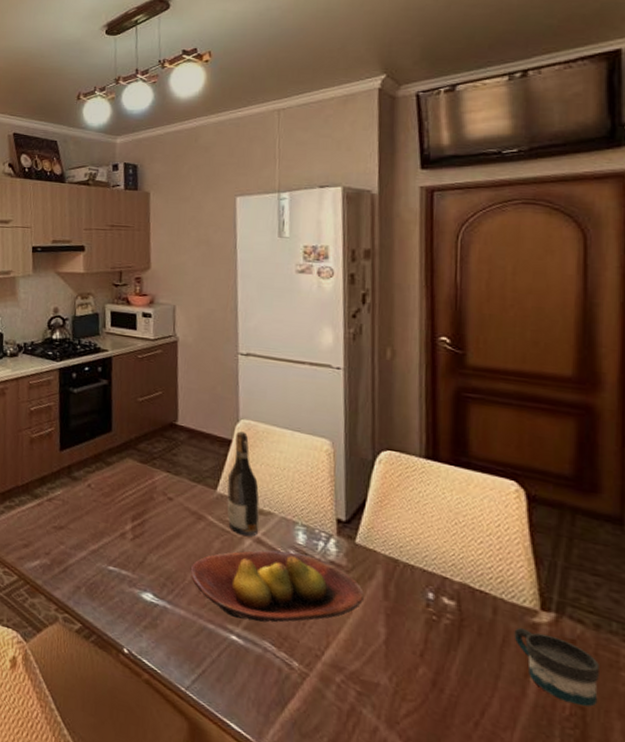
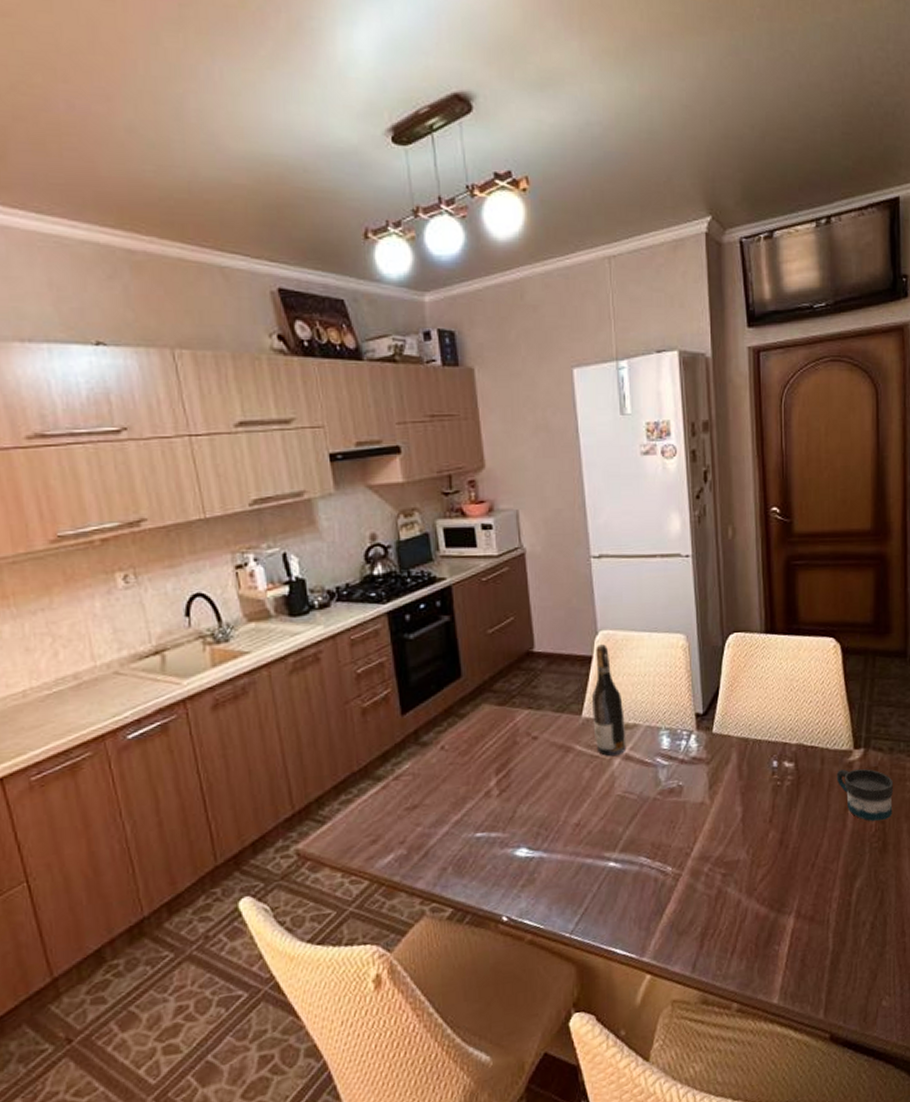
fruit bowl: present [190,550,364,623] -> none [563,757,722,844]

